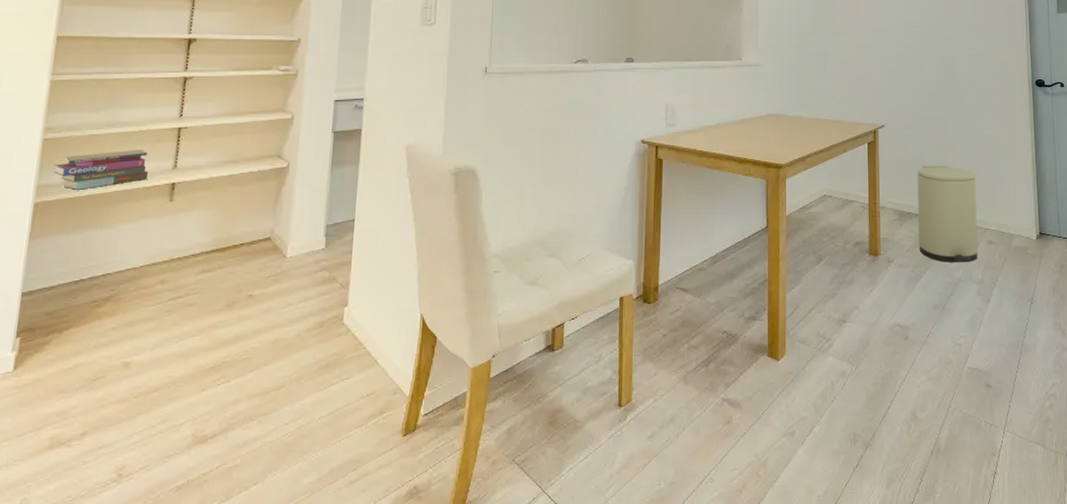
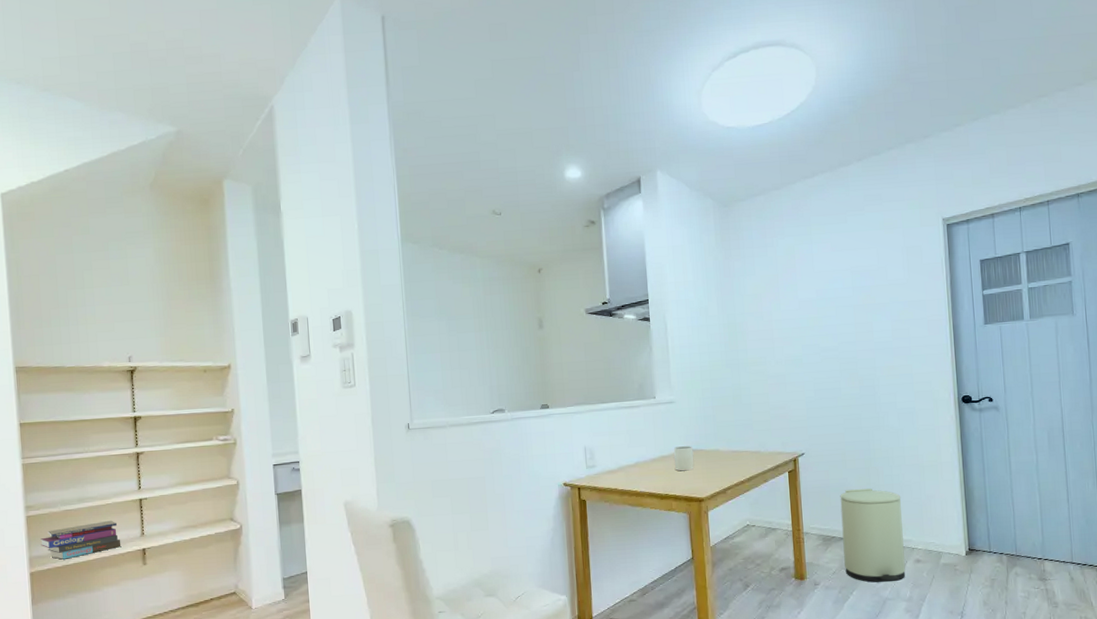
mug: none [755,109,776,136] -> present [673,445,695,472]

